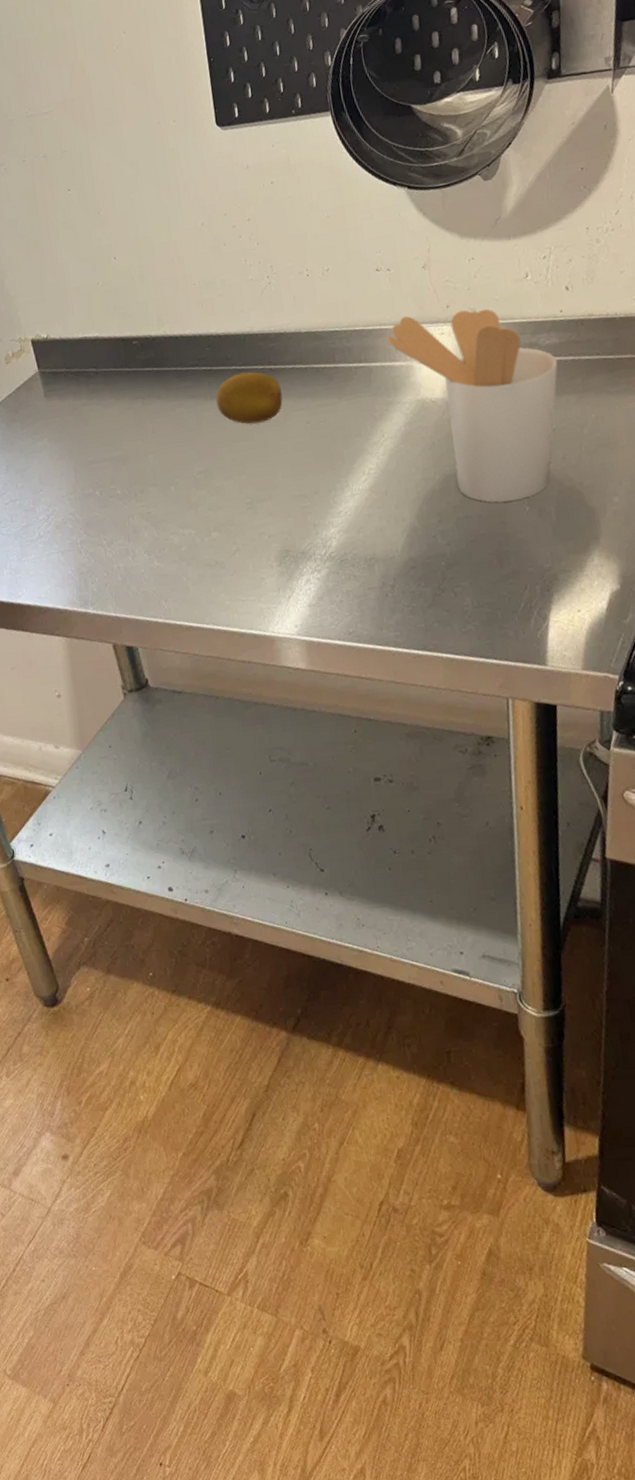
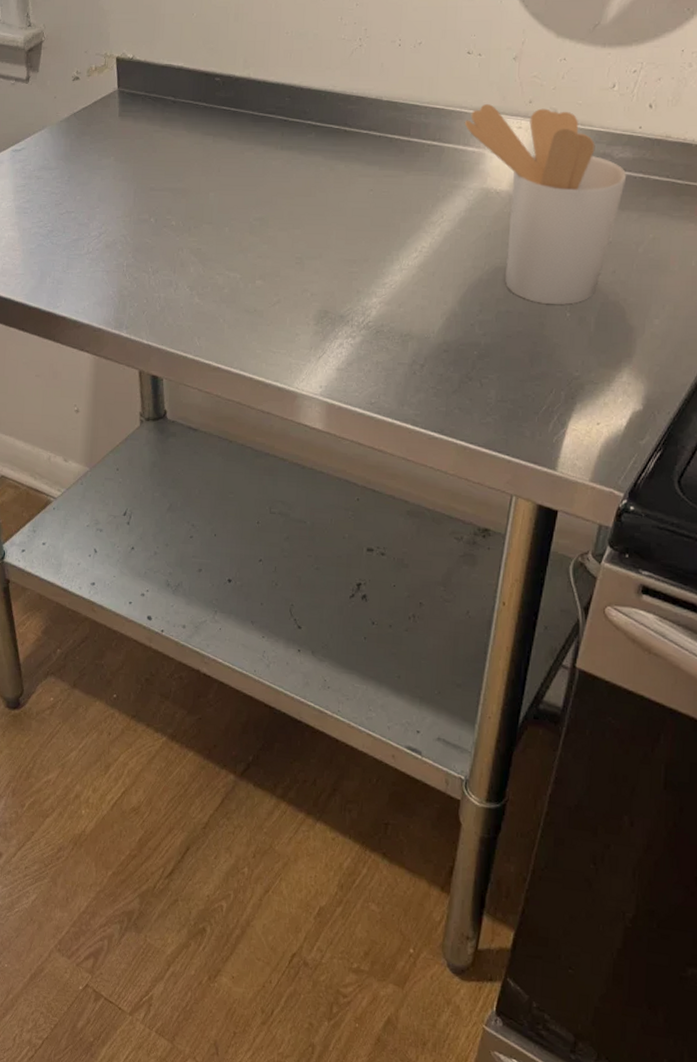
fruit: present [215,371,283,424] -> none [285,129,352,181]

